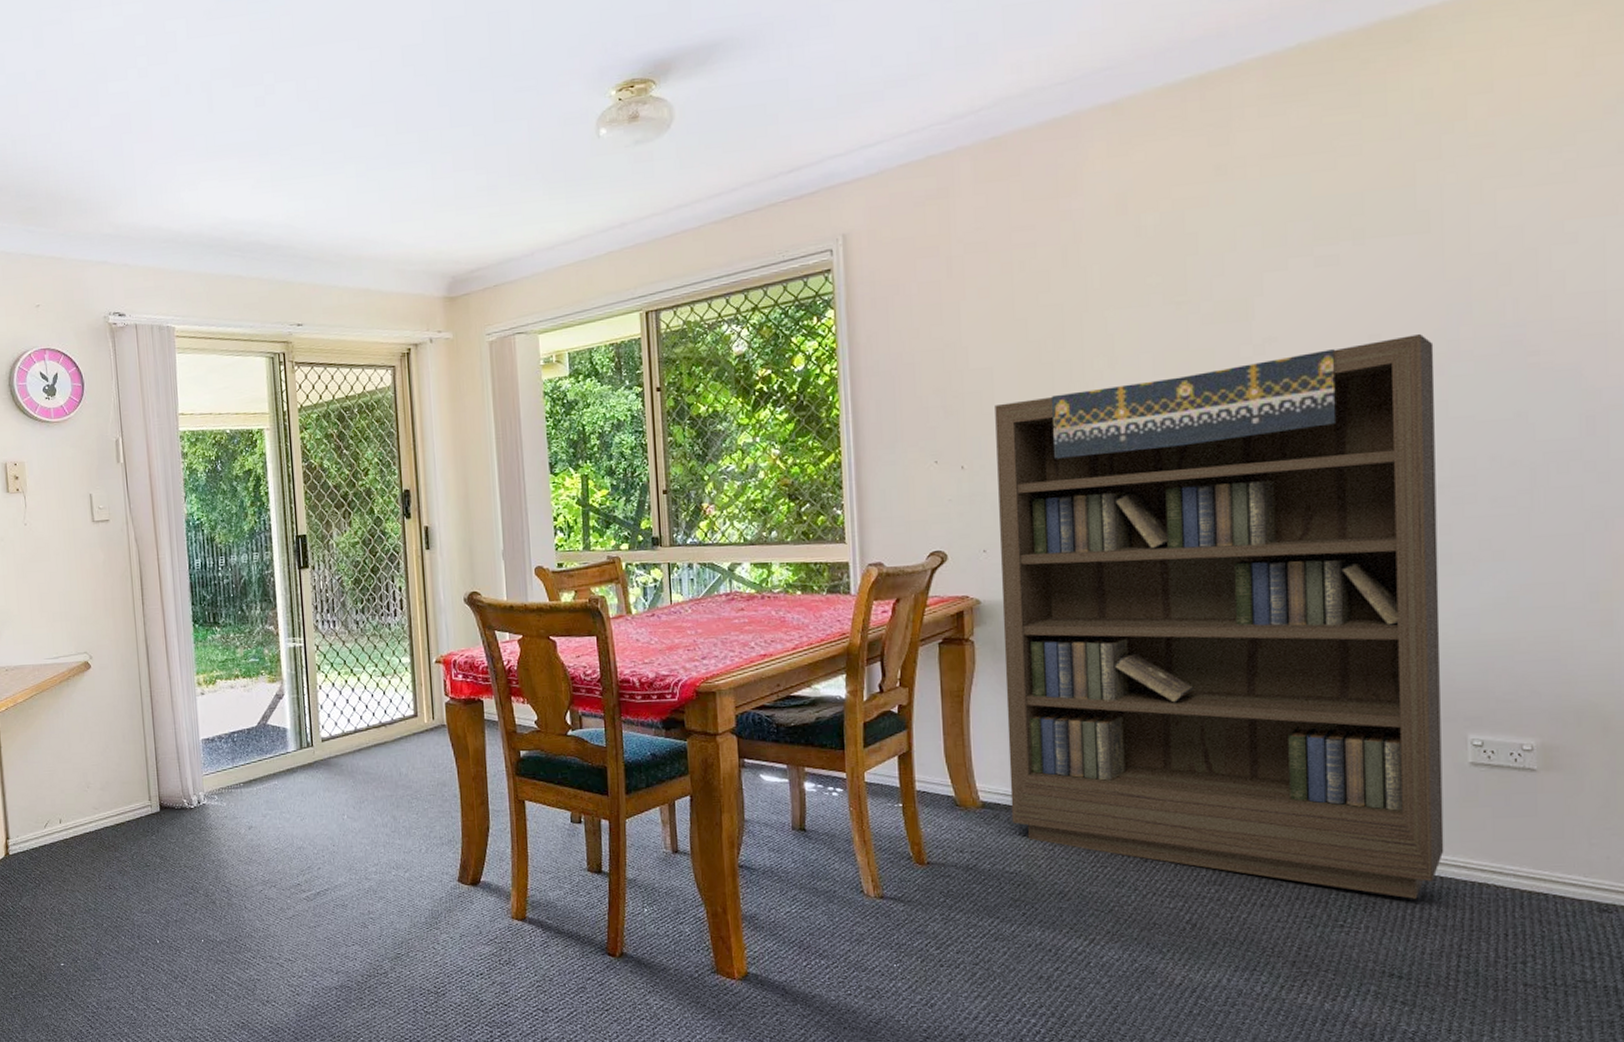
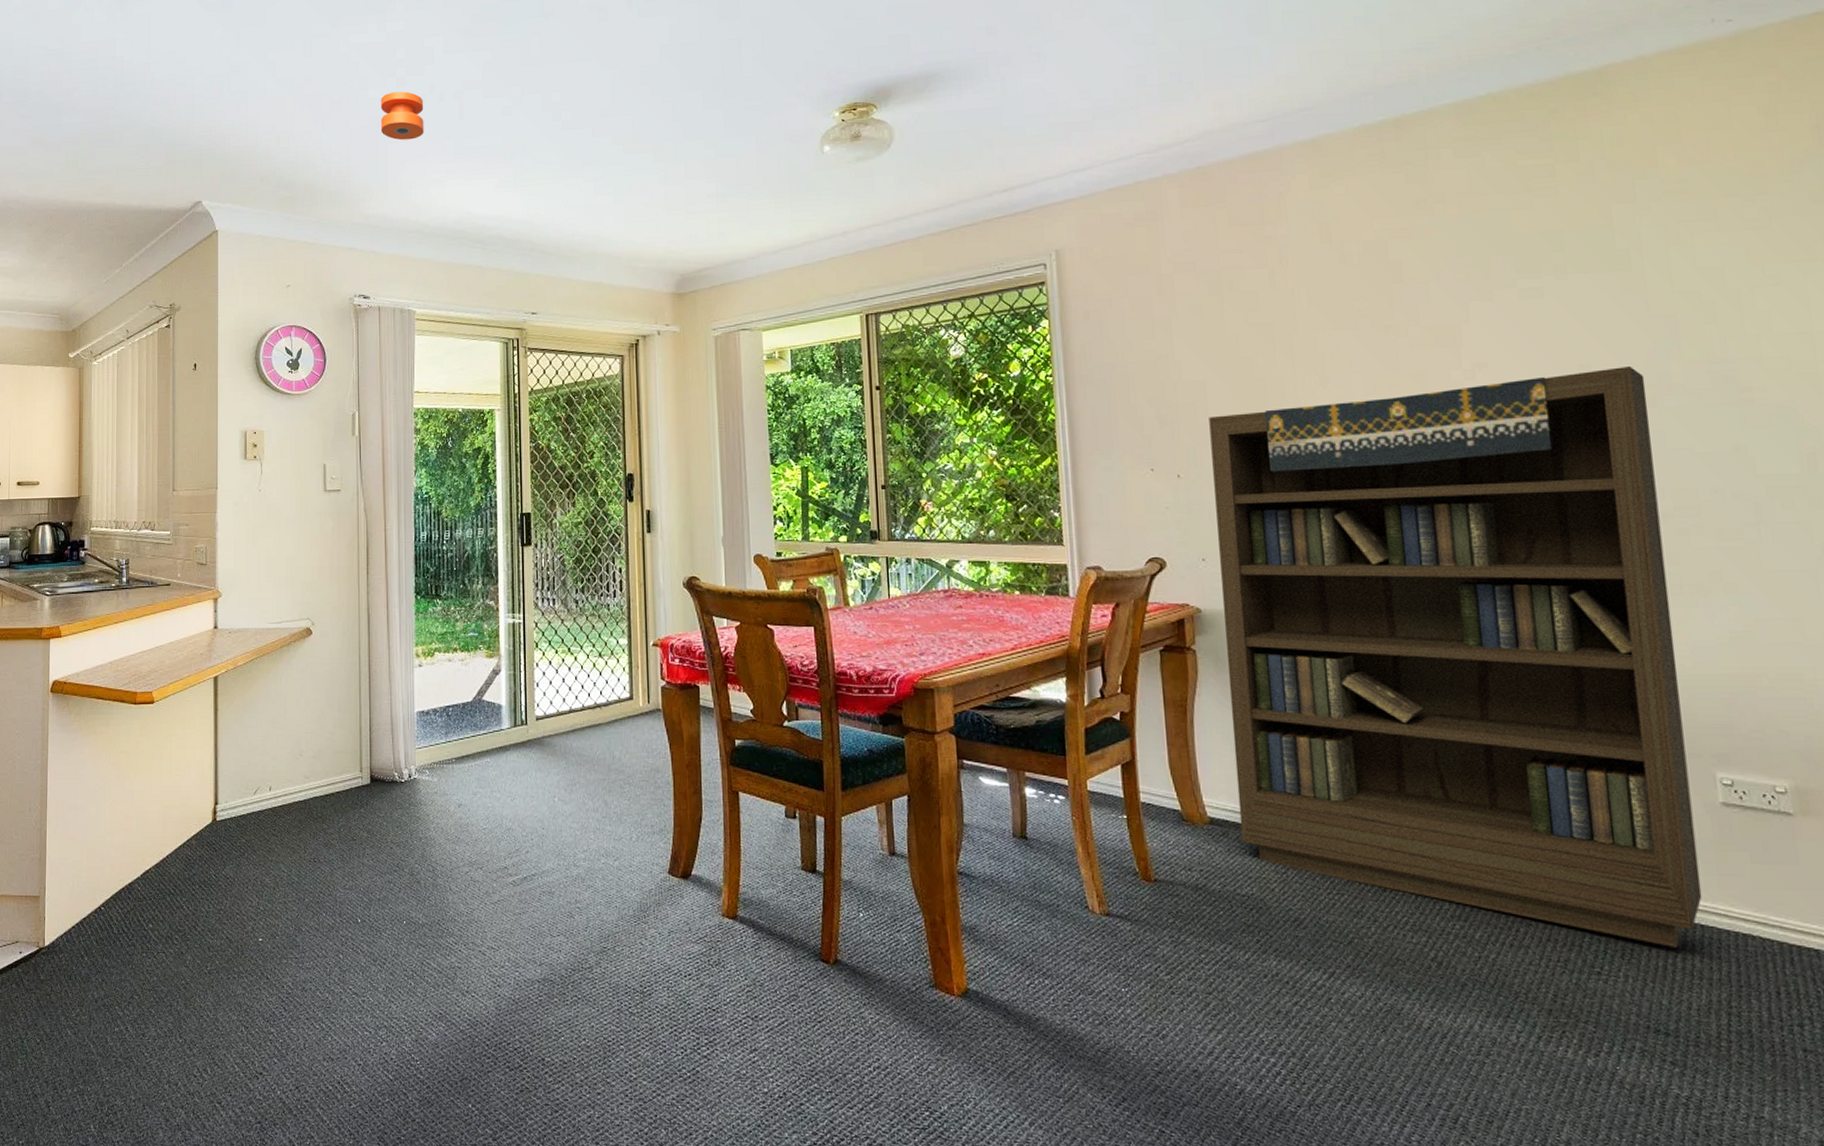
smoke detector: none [121,83,172,140] -> present [380,91,424,140]

